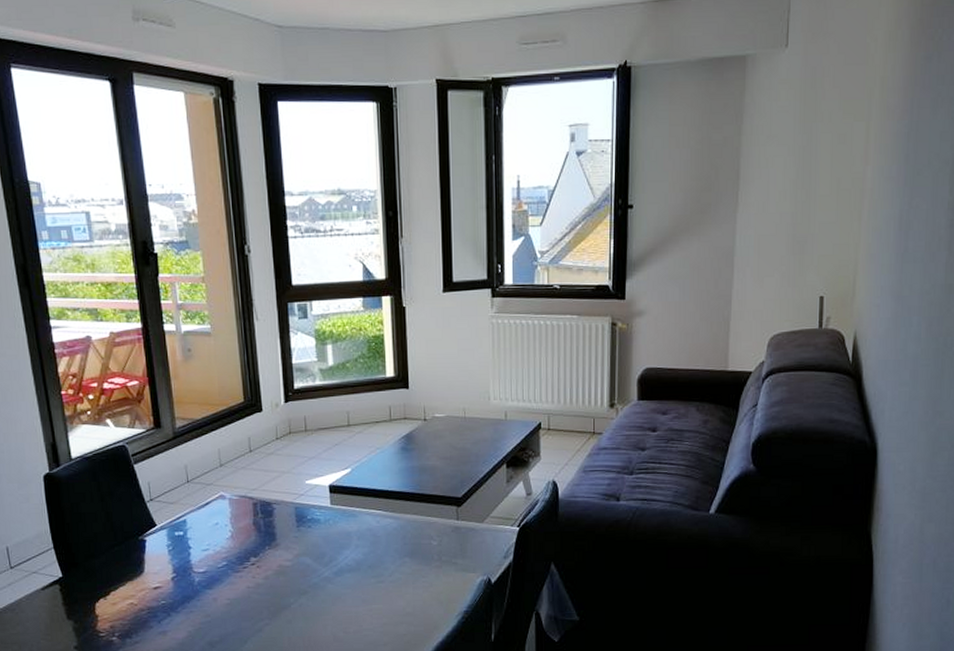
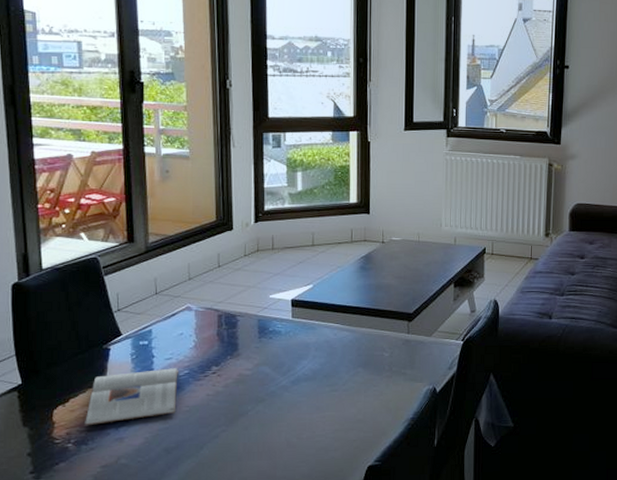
magazine: none [127,559,217,619] -> present [85,368,178,426]

